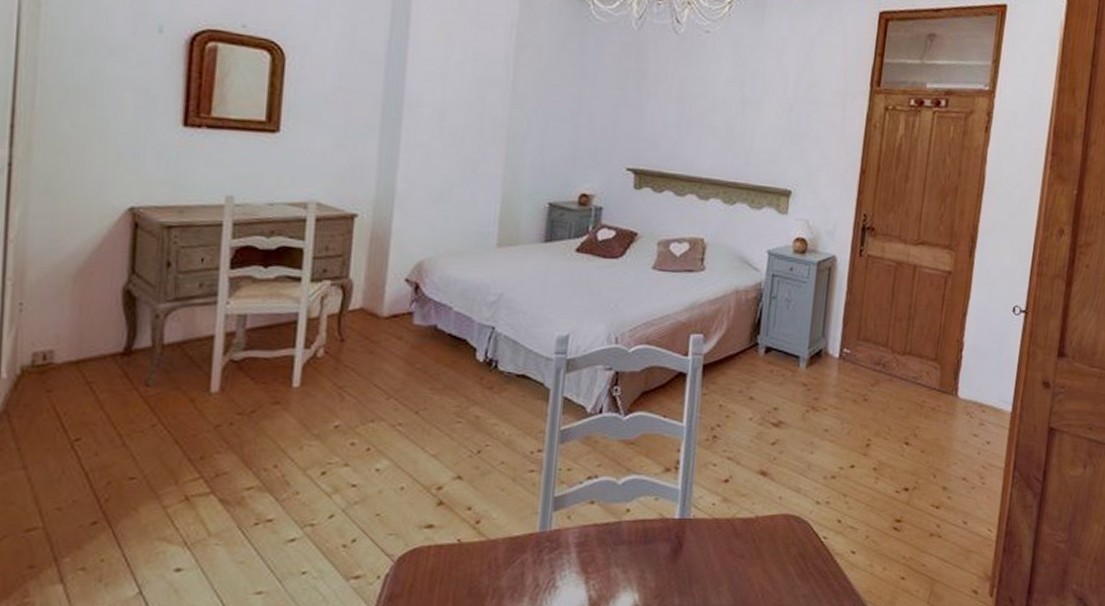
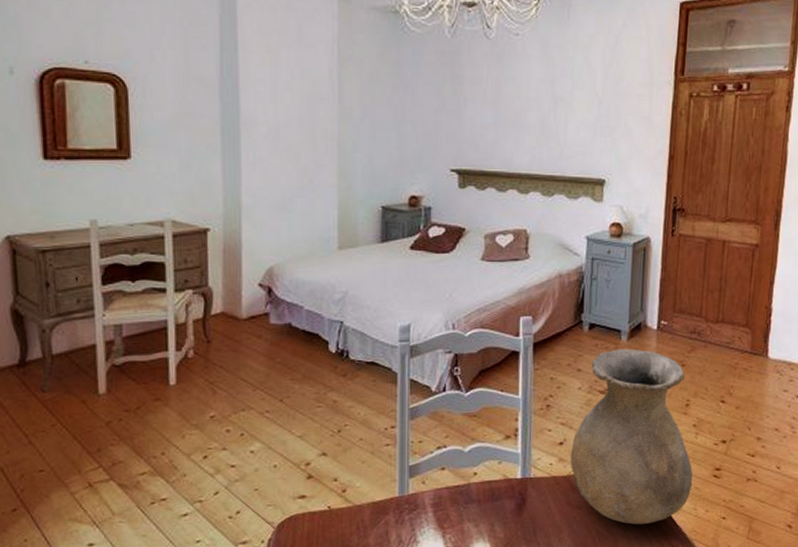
vase: none [735,377,871,581] -> present [570,349,693,525]

